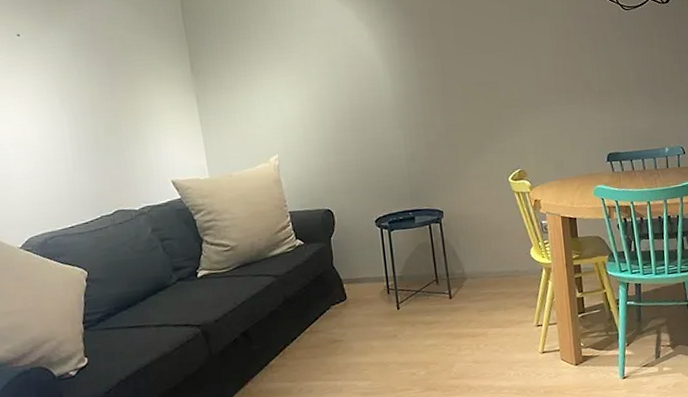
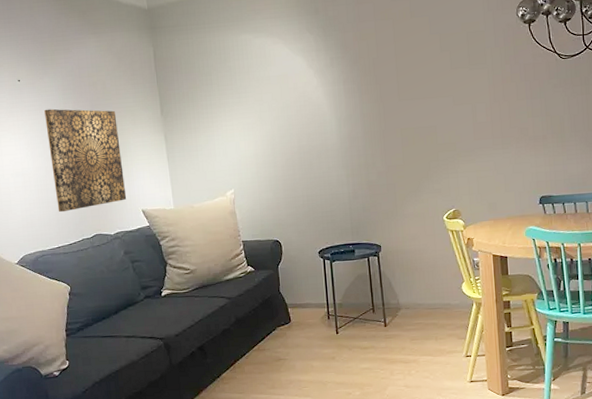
wall art: none [51,67,154,187] -> present [44,108,127,213]

